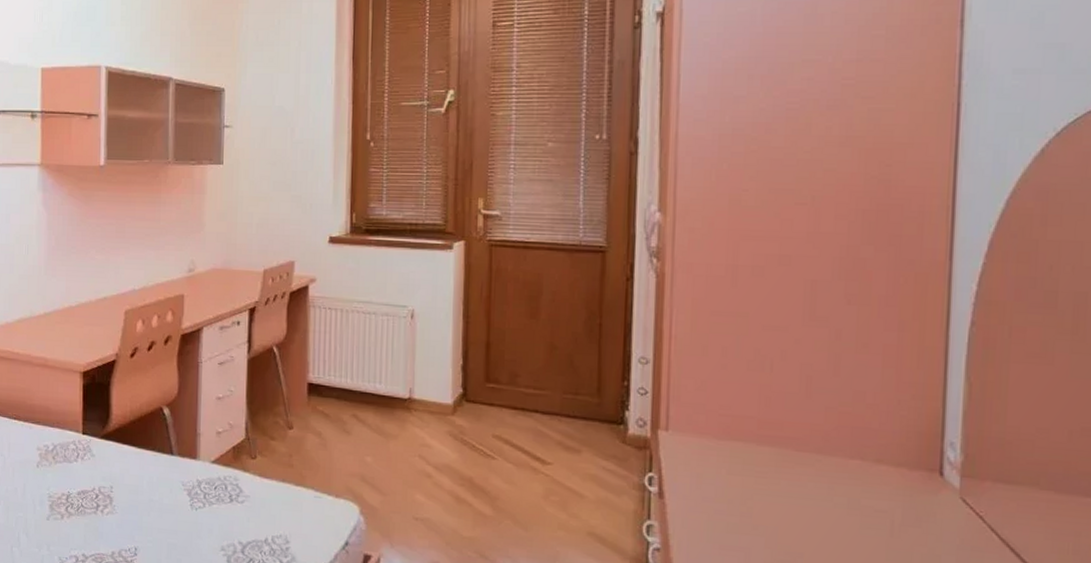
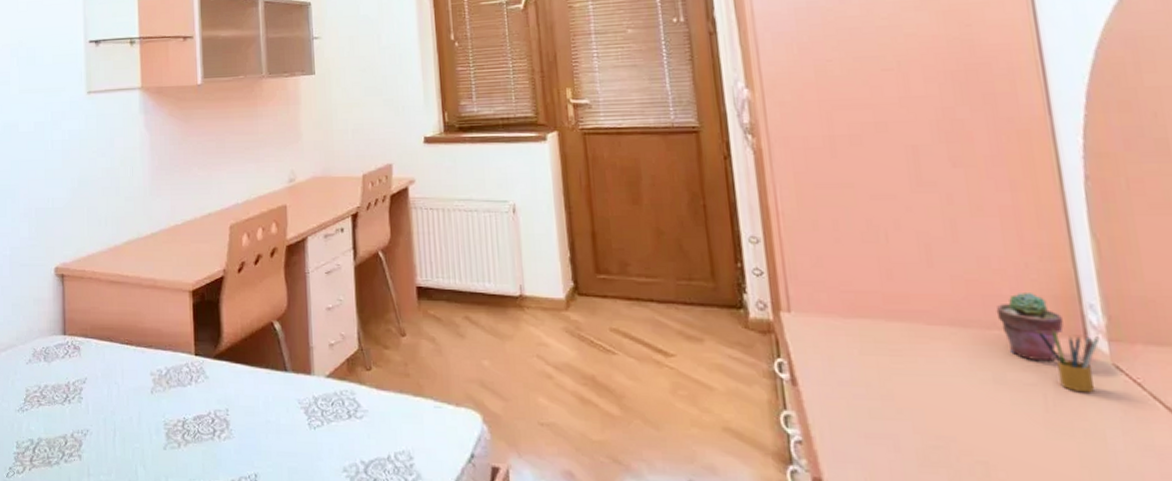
potted succulent: none [862,427,923,492] -> present [996,293,1064,362]
pencil box: none [897,461,953,522] -> present [1037,329,1100,393]

